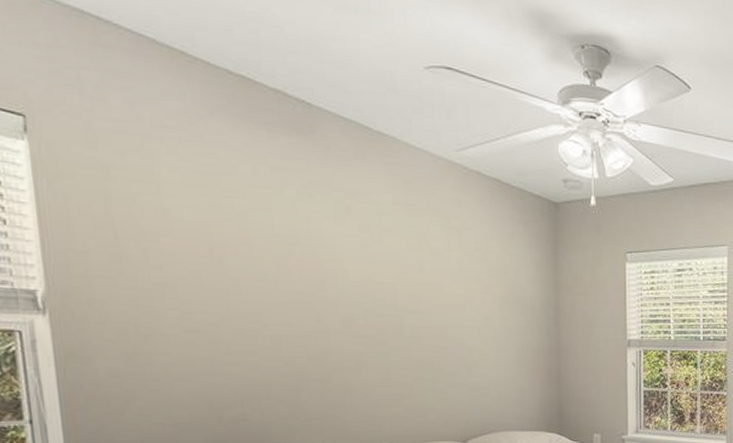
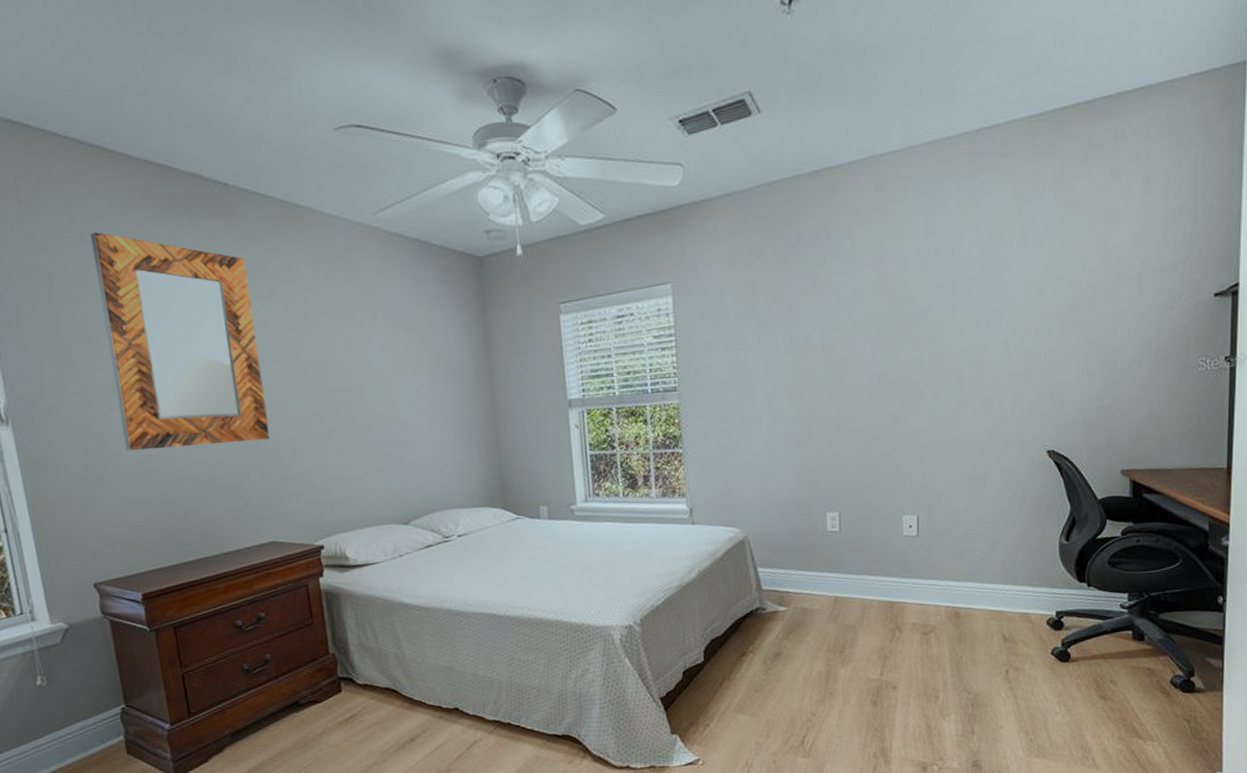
home mirror: none [157,132,333,352] -> present [89,232,270,452]

